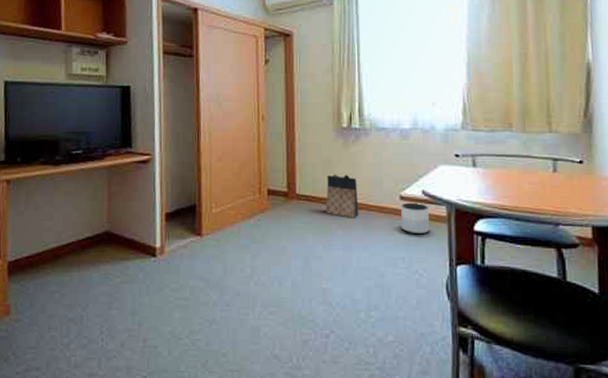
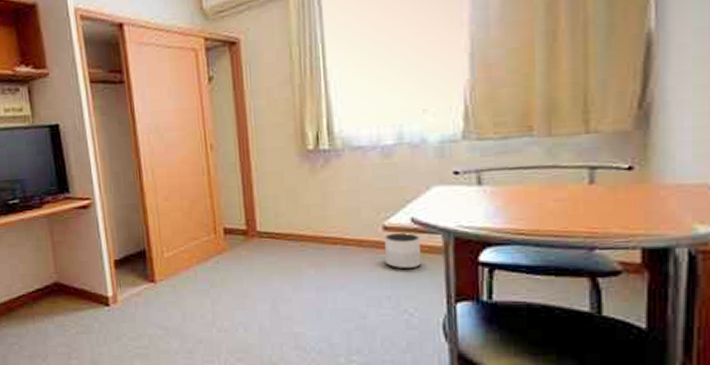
bag: present [326,174,359,218] -> none [292,205,333,255]

